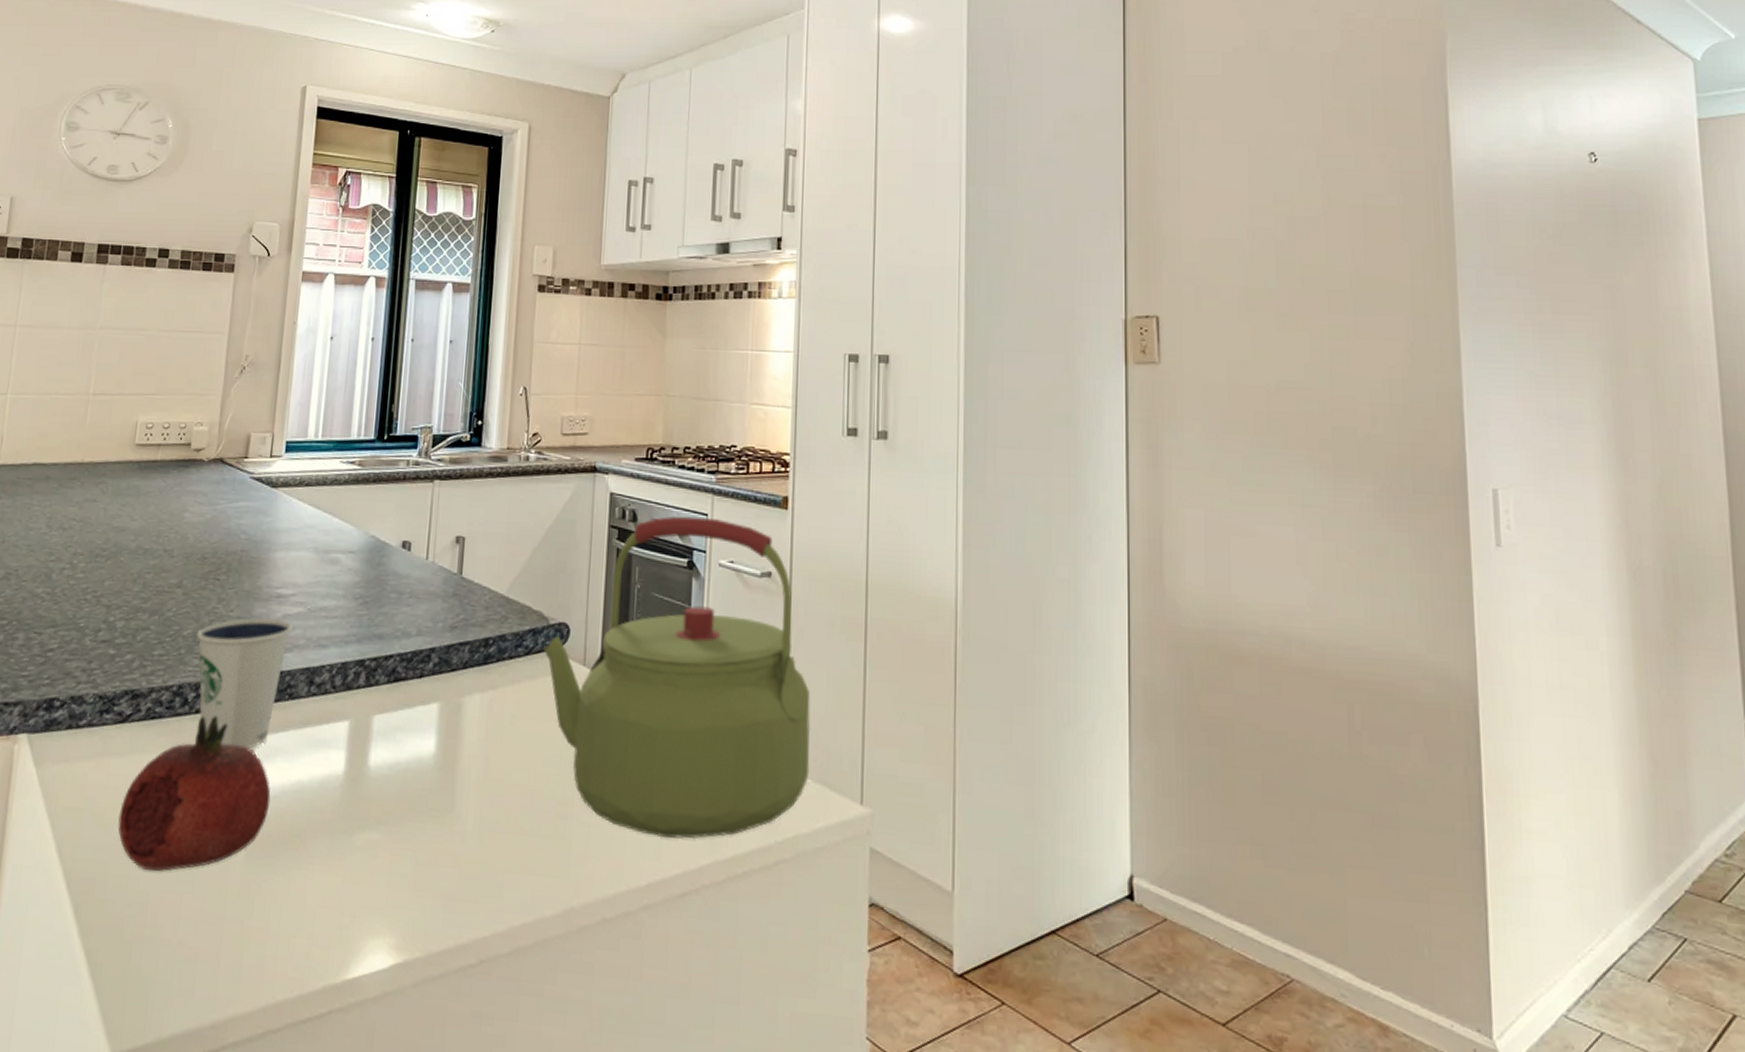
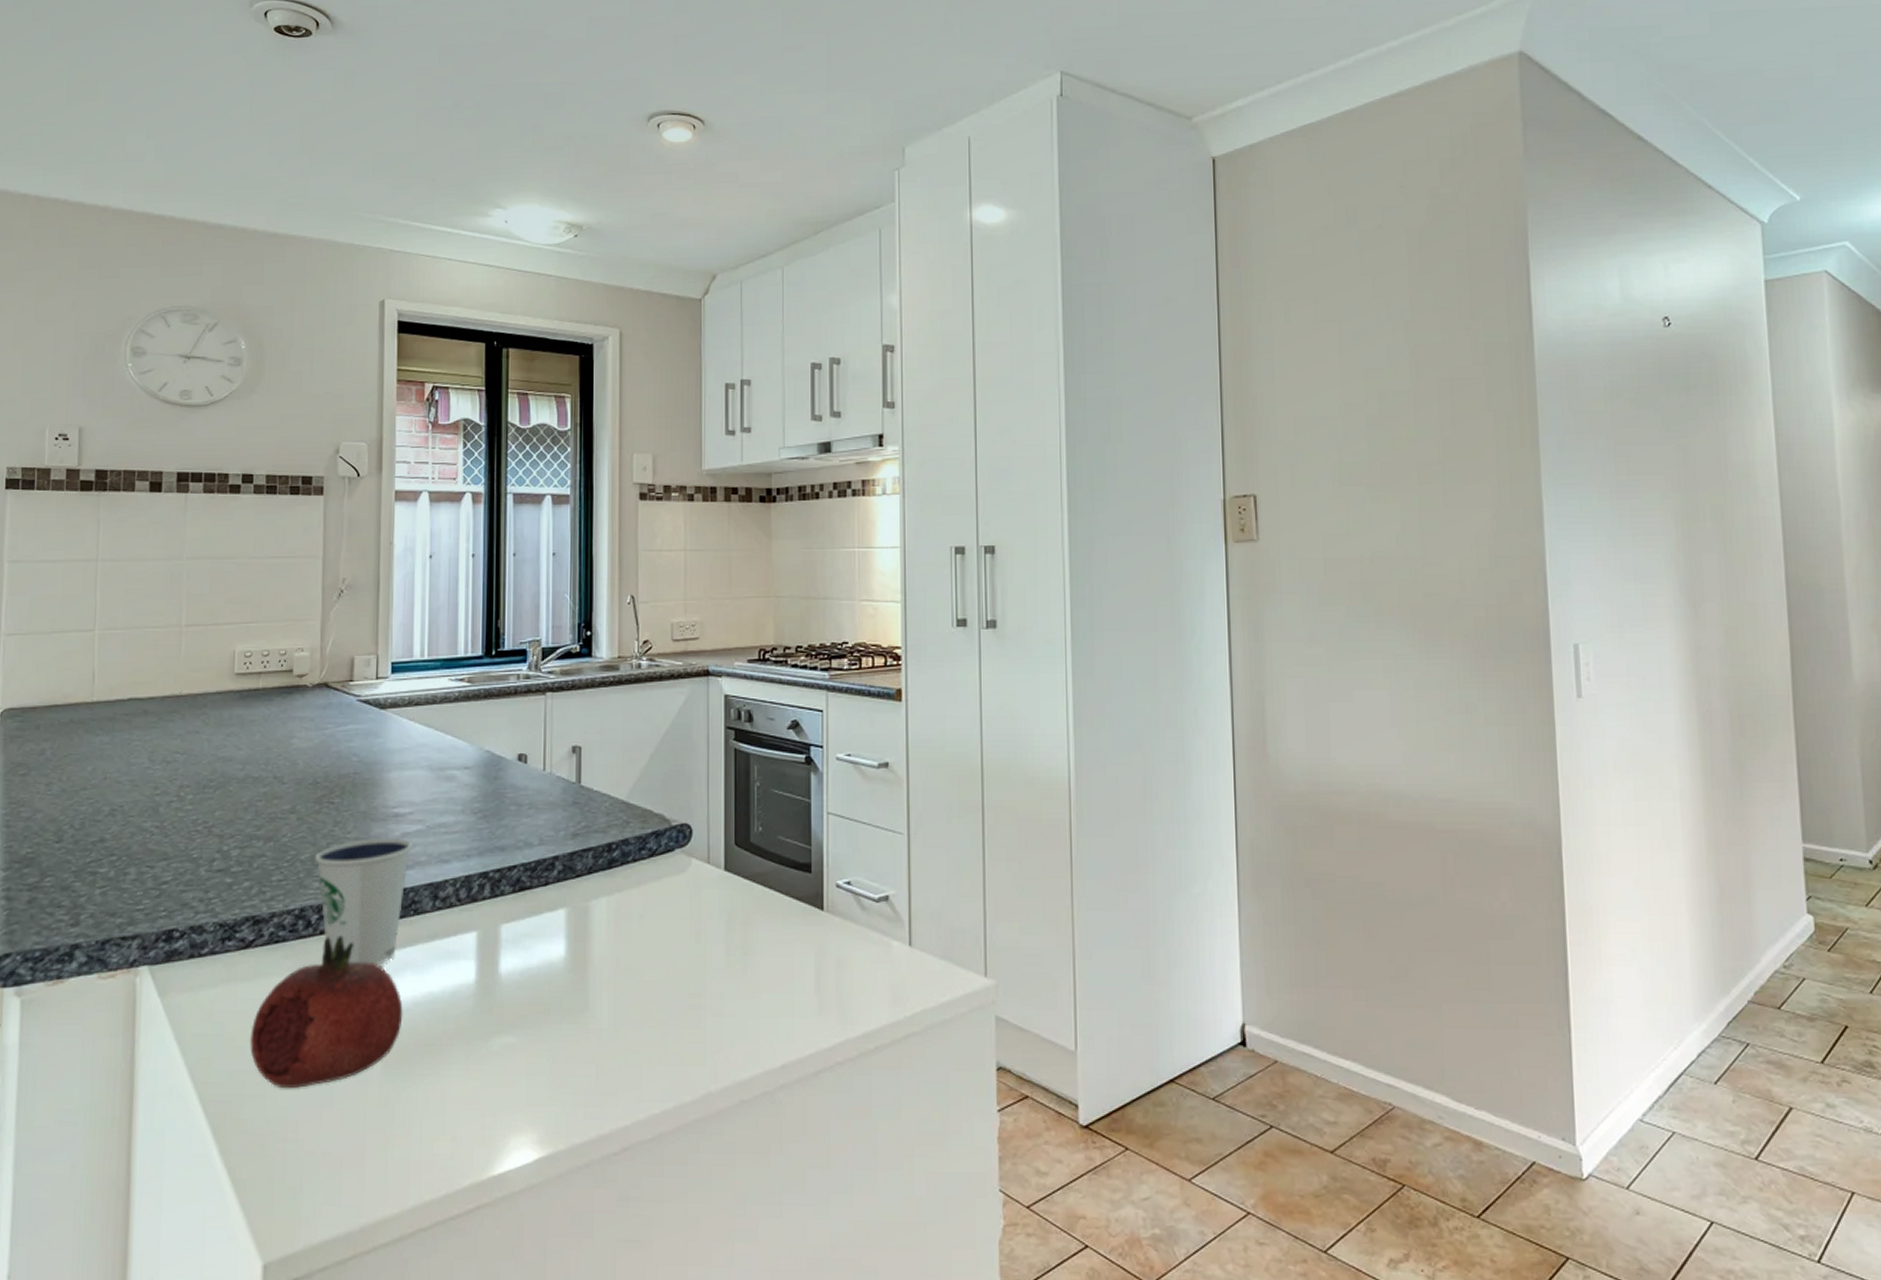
kettle: present [542,516,811,839] -> none [665,713,934,1022]

